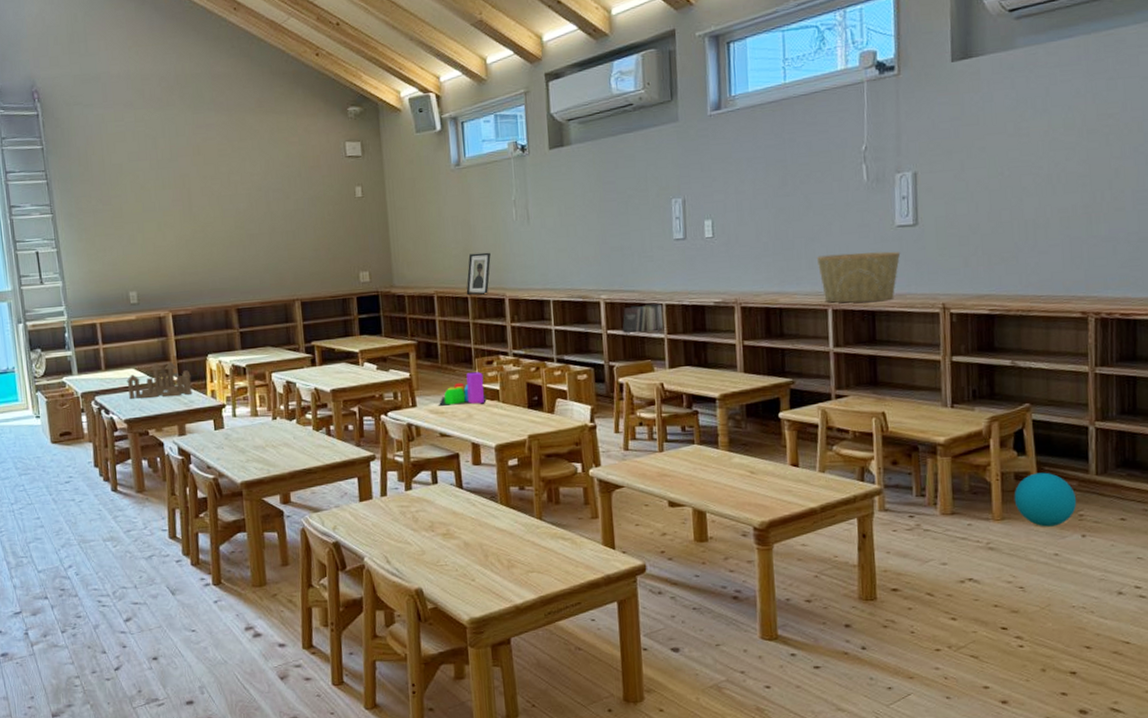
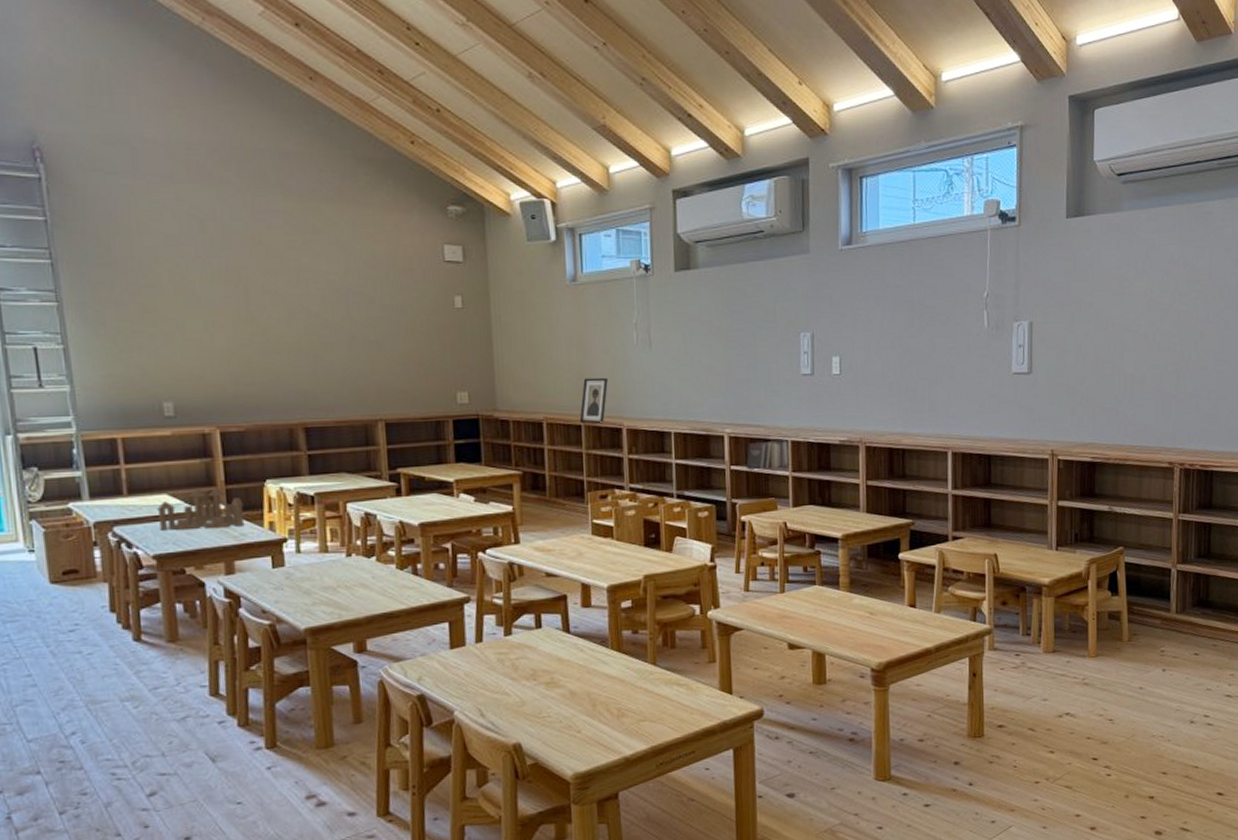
toy blocks: present [439,372,487,406] -> none [545,506,599,543]
basket: present [816,251,901,304] -> none [938,397,1016,447]
ball: present [1014,472,1077,527] -> none [1107,611,1160,663]

